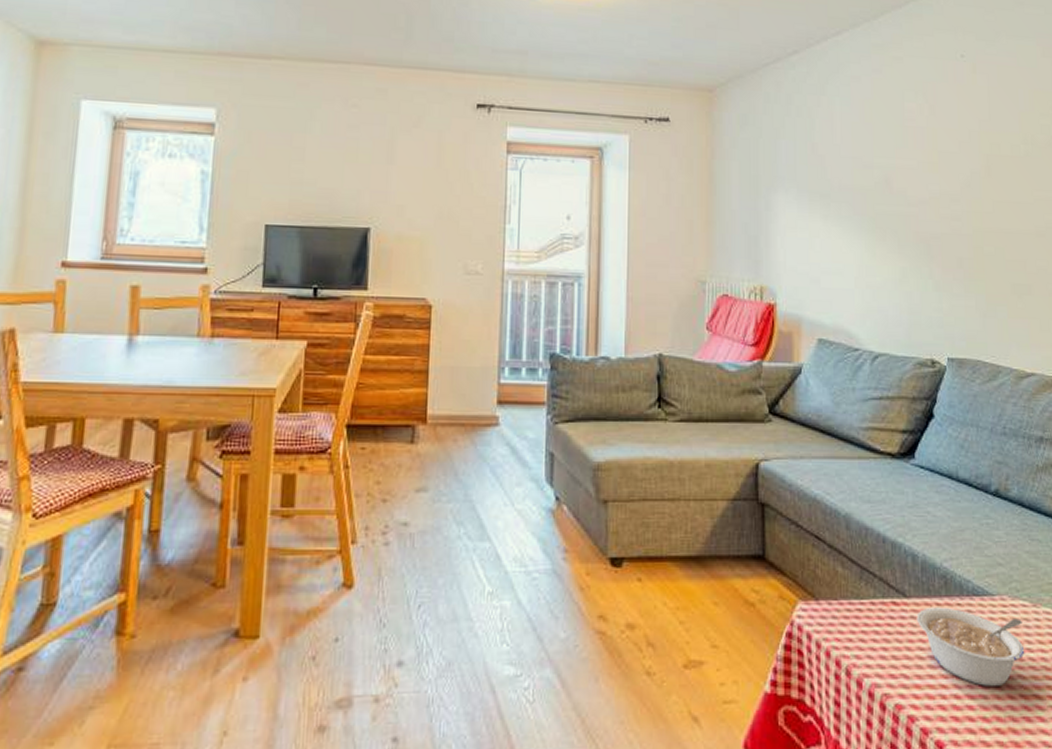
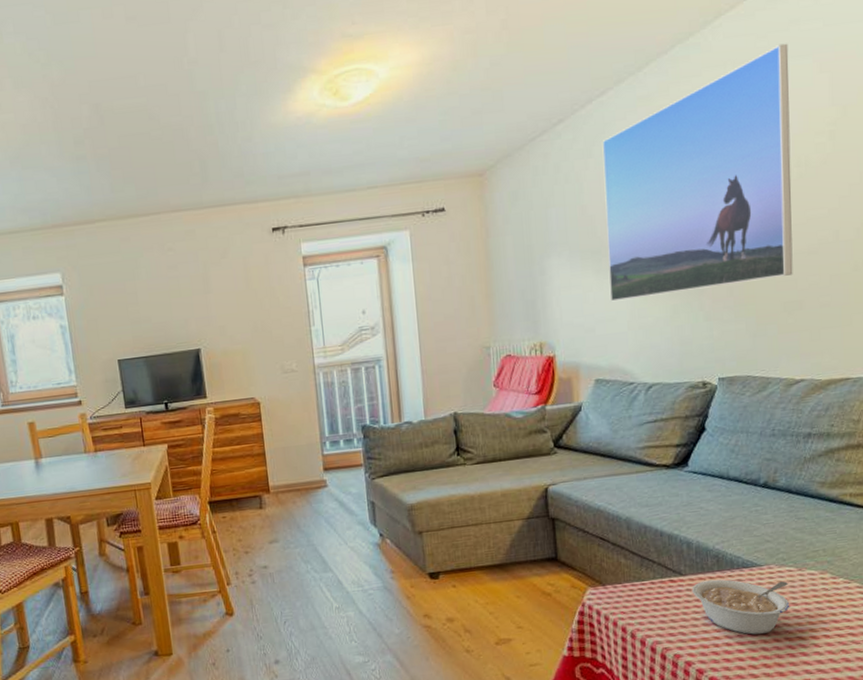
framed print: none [835,21,1022,256] -> present [602,43,793,302]

